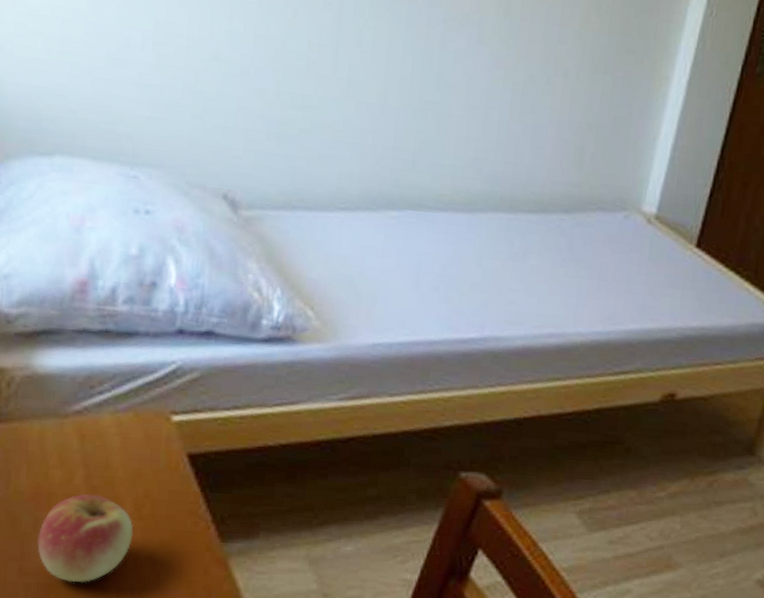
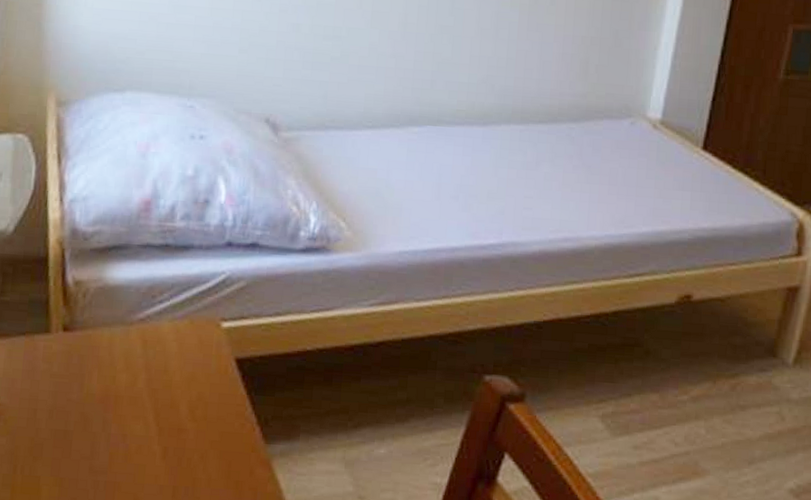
apple: present [37,494,133,583] -> none [105,397,188,482]

